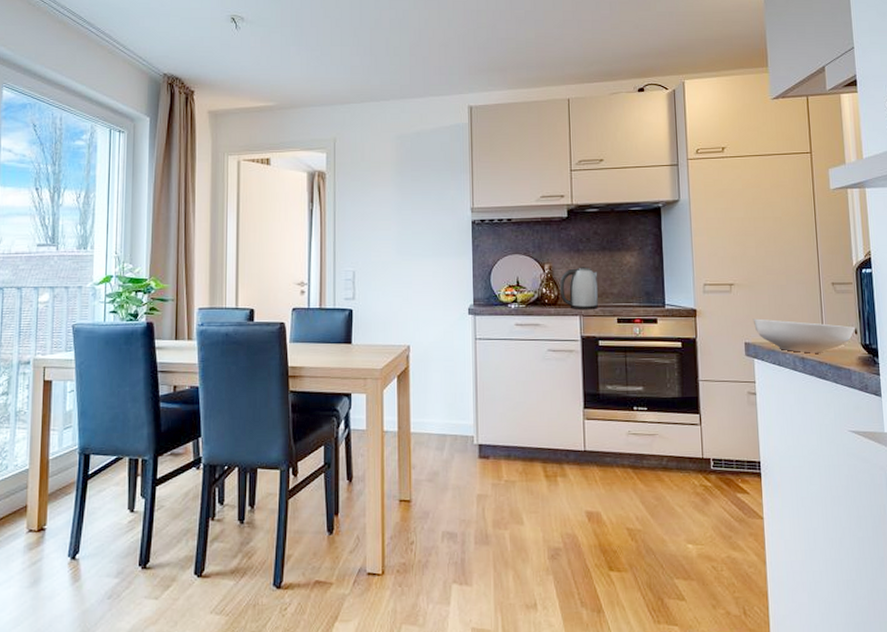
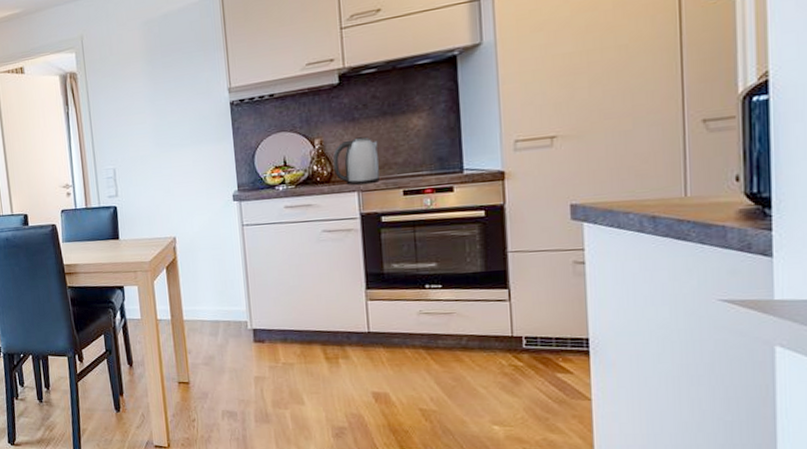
bowl: present [753,318,855,353] -> none [582,172,736,211]

